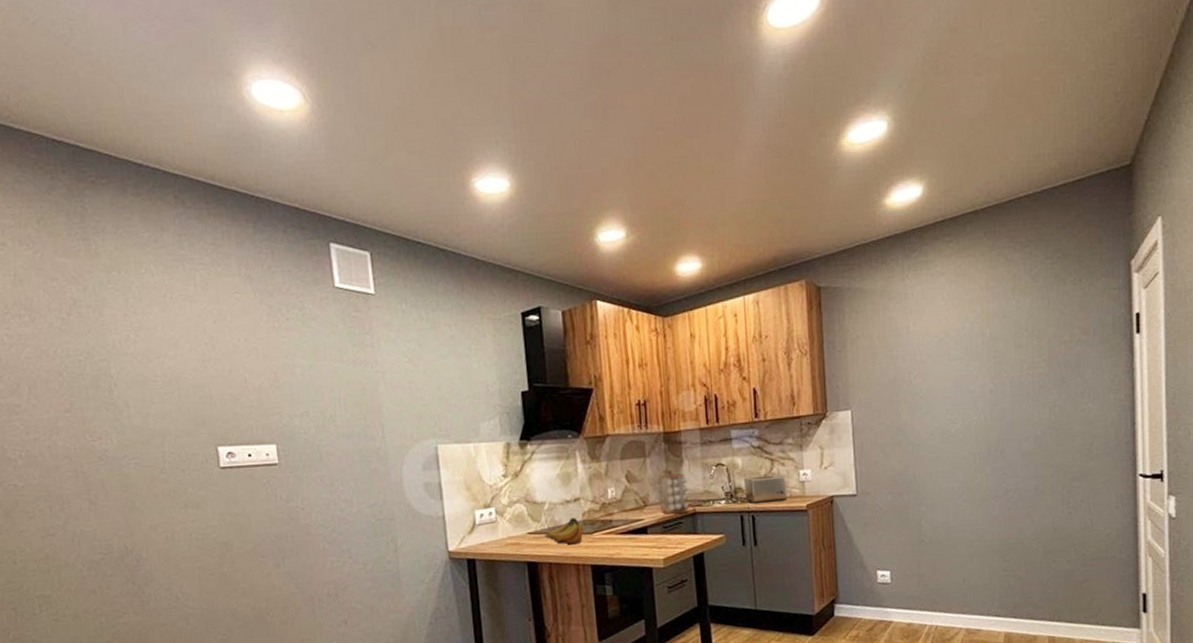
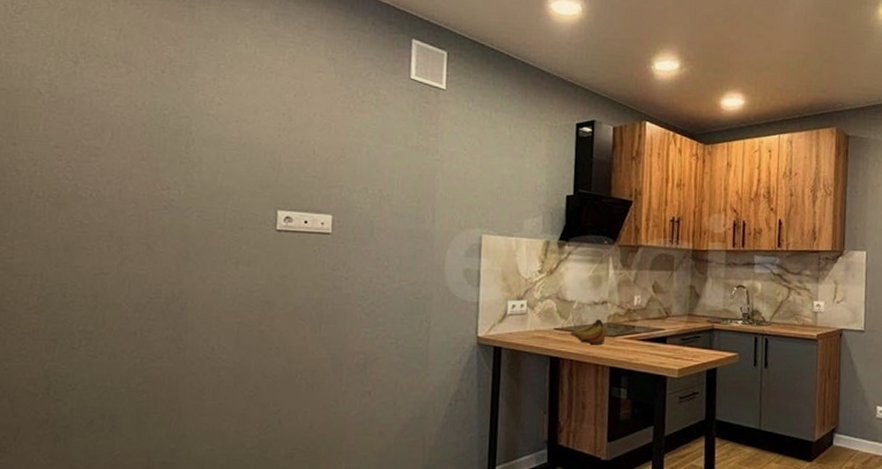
spice rack: present [657,468,690,515] -> none [680,284,709,328]
toaster: present [744,475,788,505] -> none [761,301,801,329]

